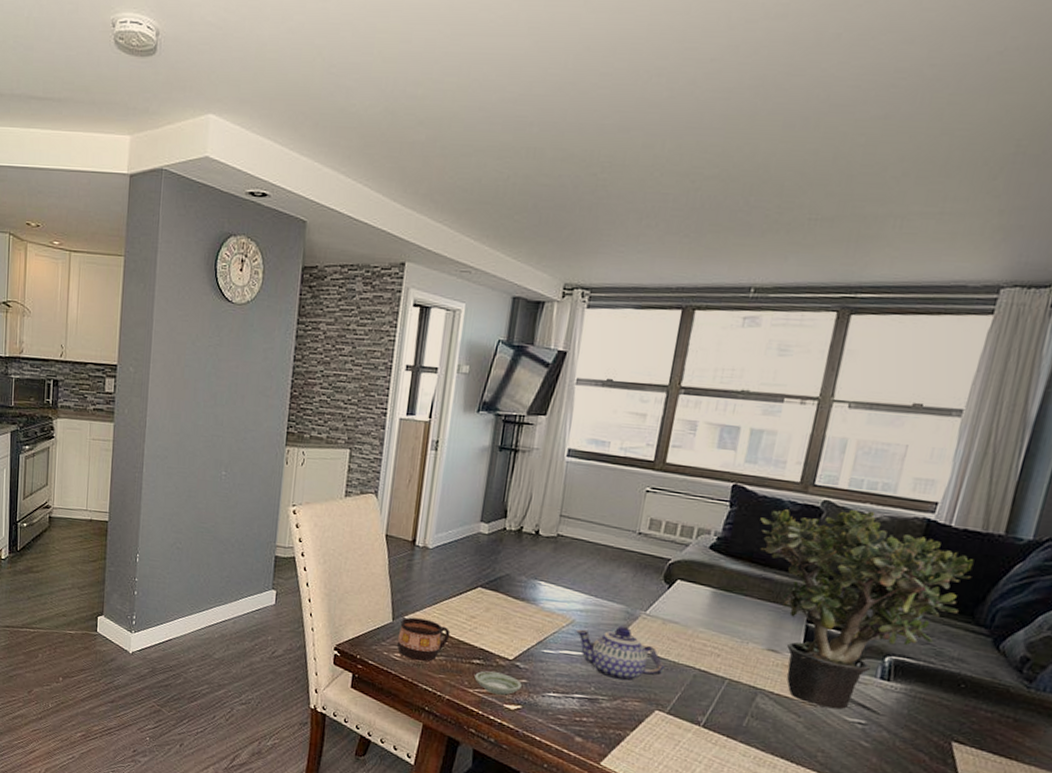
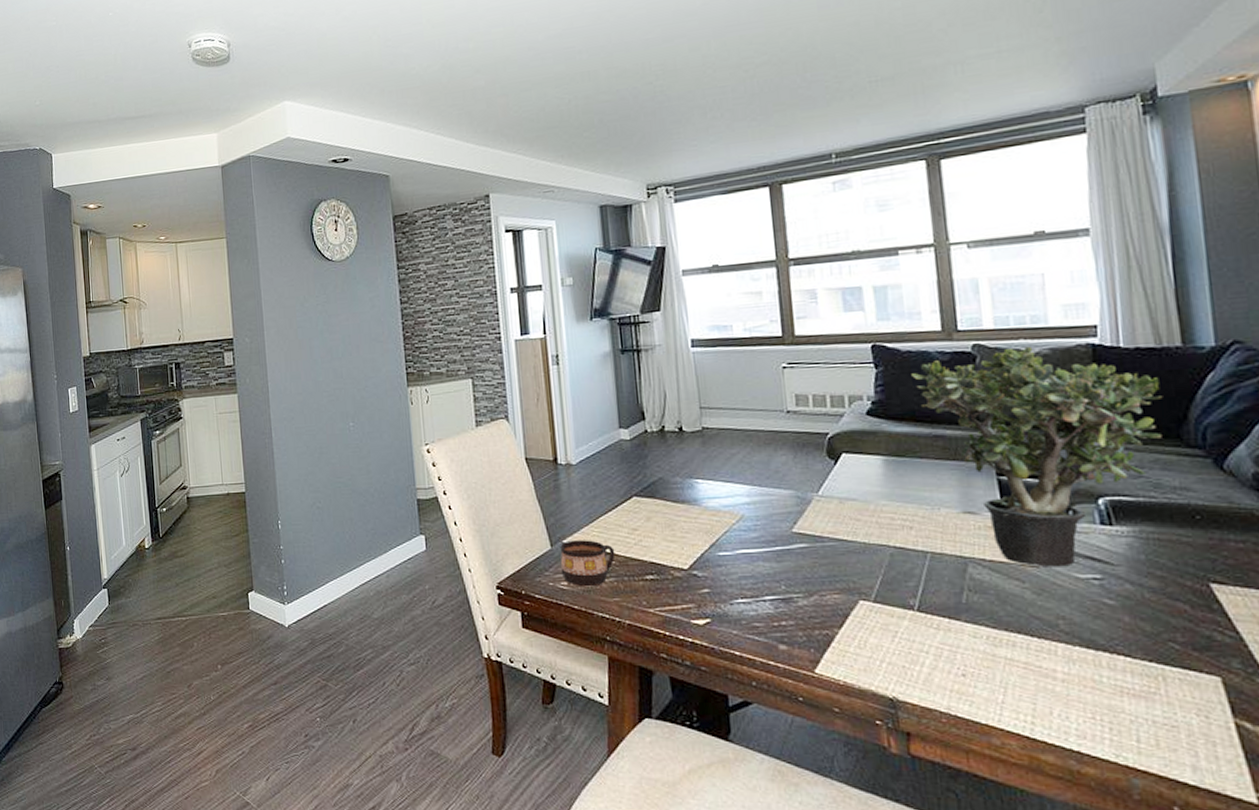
saucer: present [474,671,522,696] -> none [651,586,705,611]
teapot: present [575,626,666,683] -> none [747,512,857,575]

